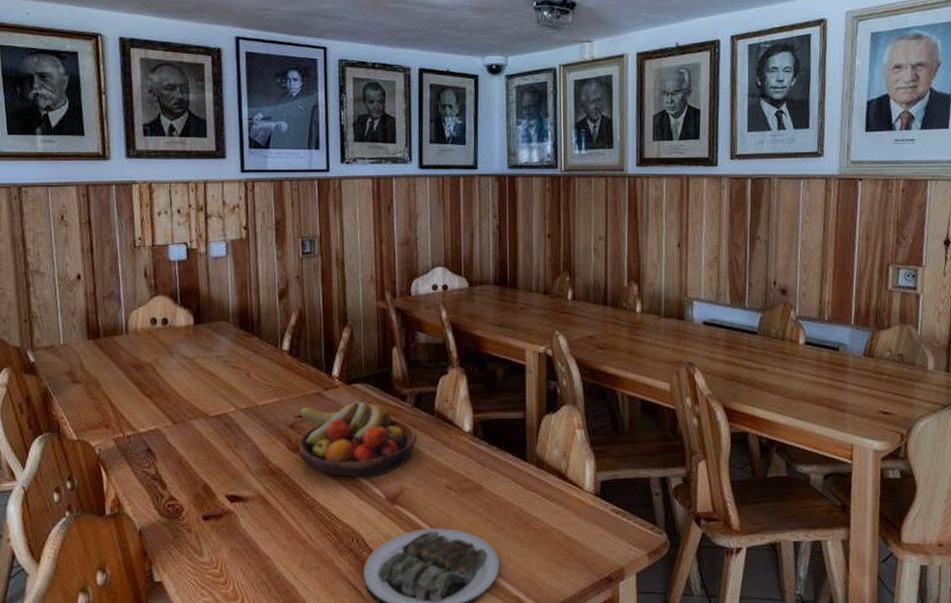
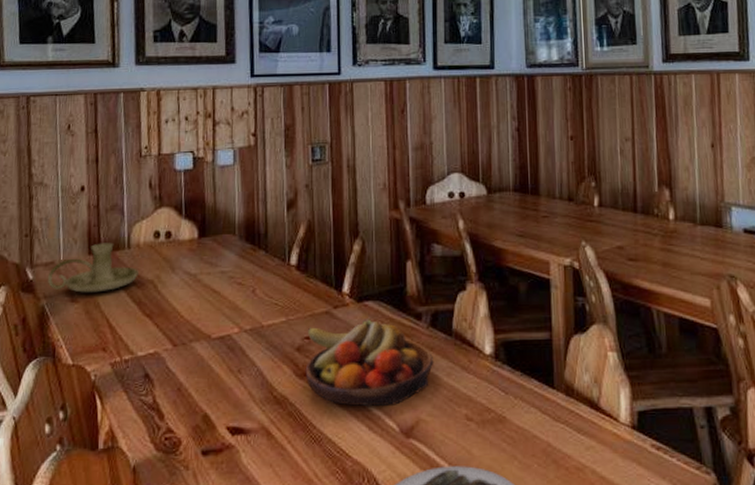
candle holder: none [48,328,137,375] -> present [47,242,139,293]

